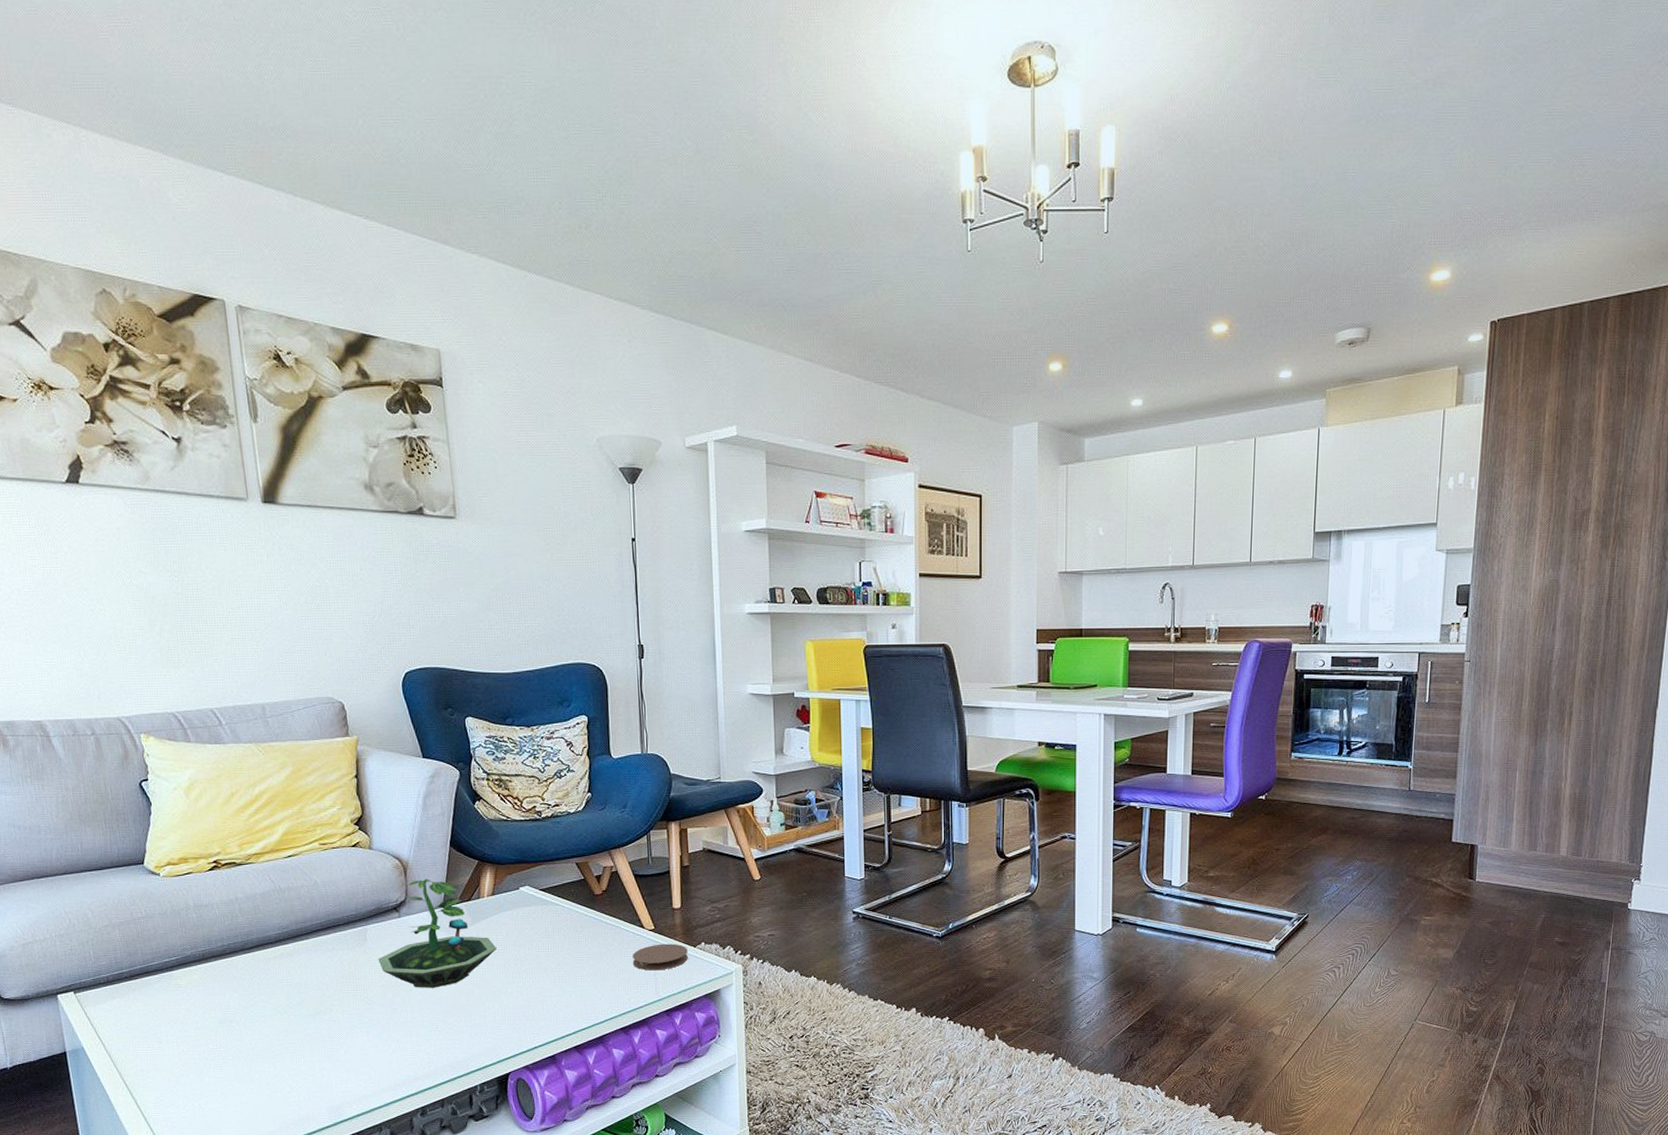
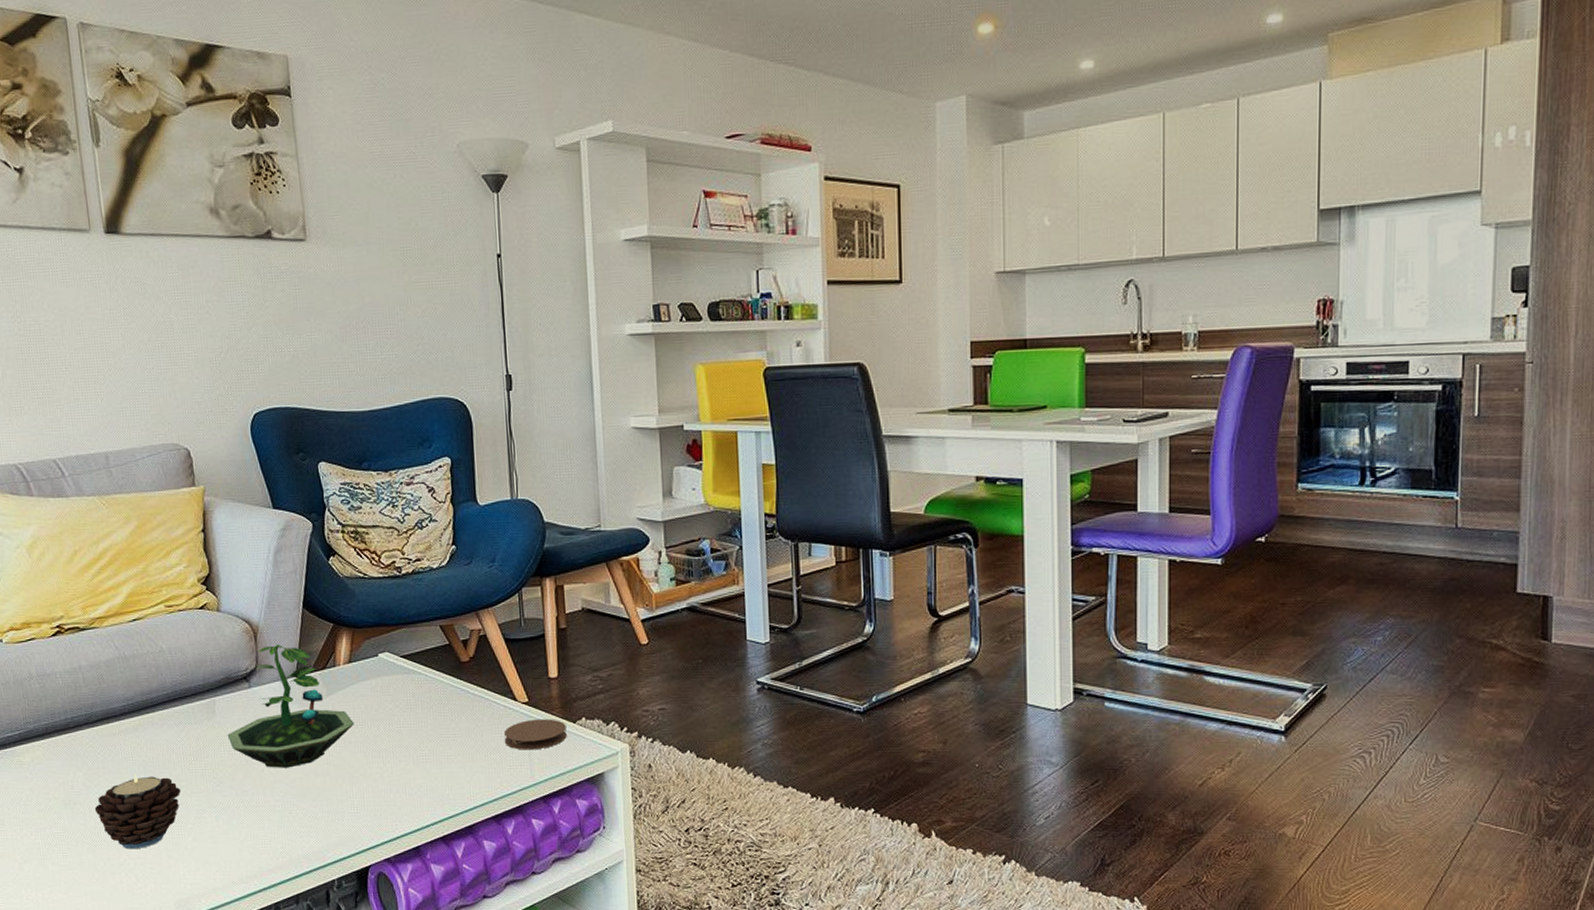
candle: none [250,995,334,1062] -> present [94,774,181,850]

